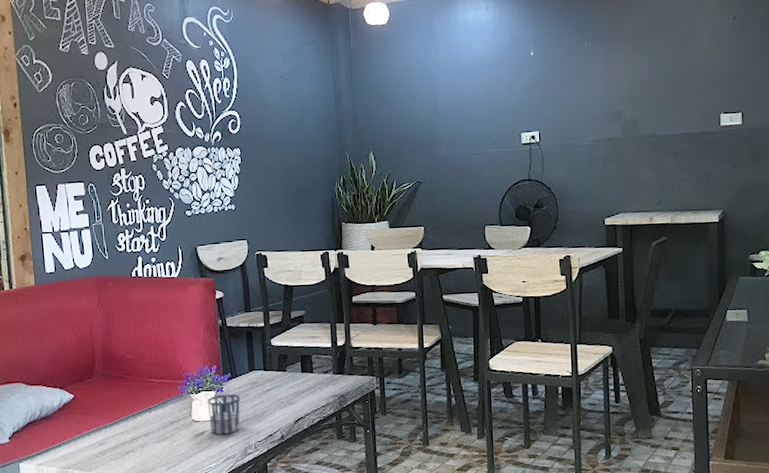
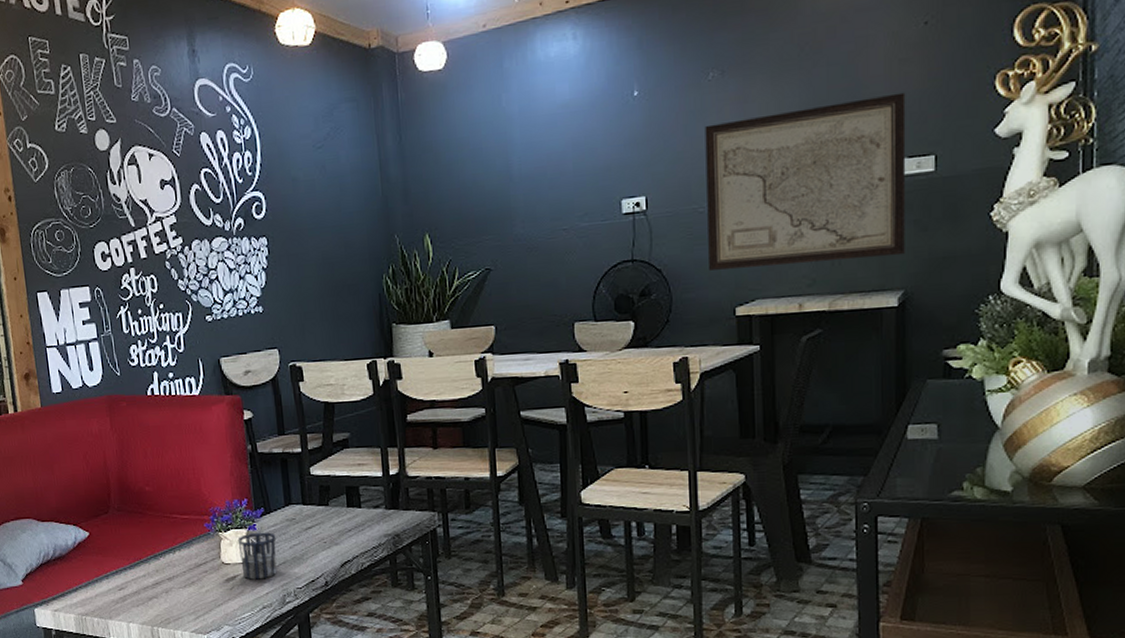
wall art: none [582,66,723,190] -> present [705,92,906,270]

